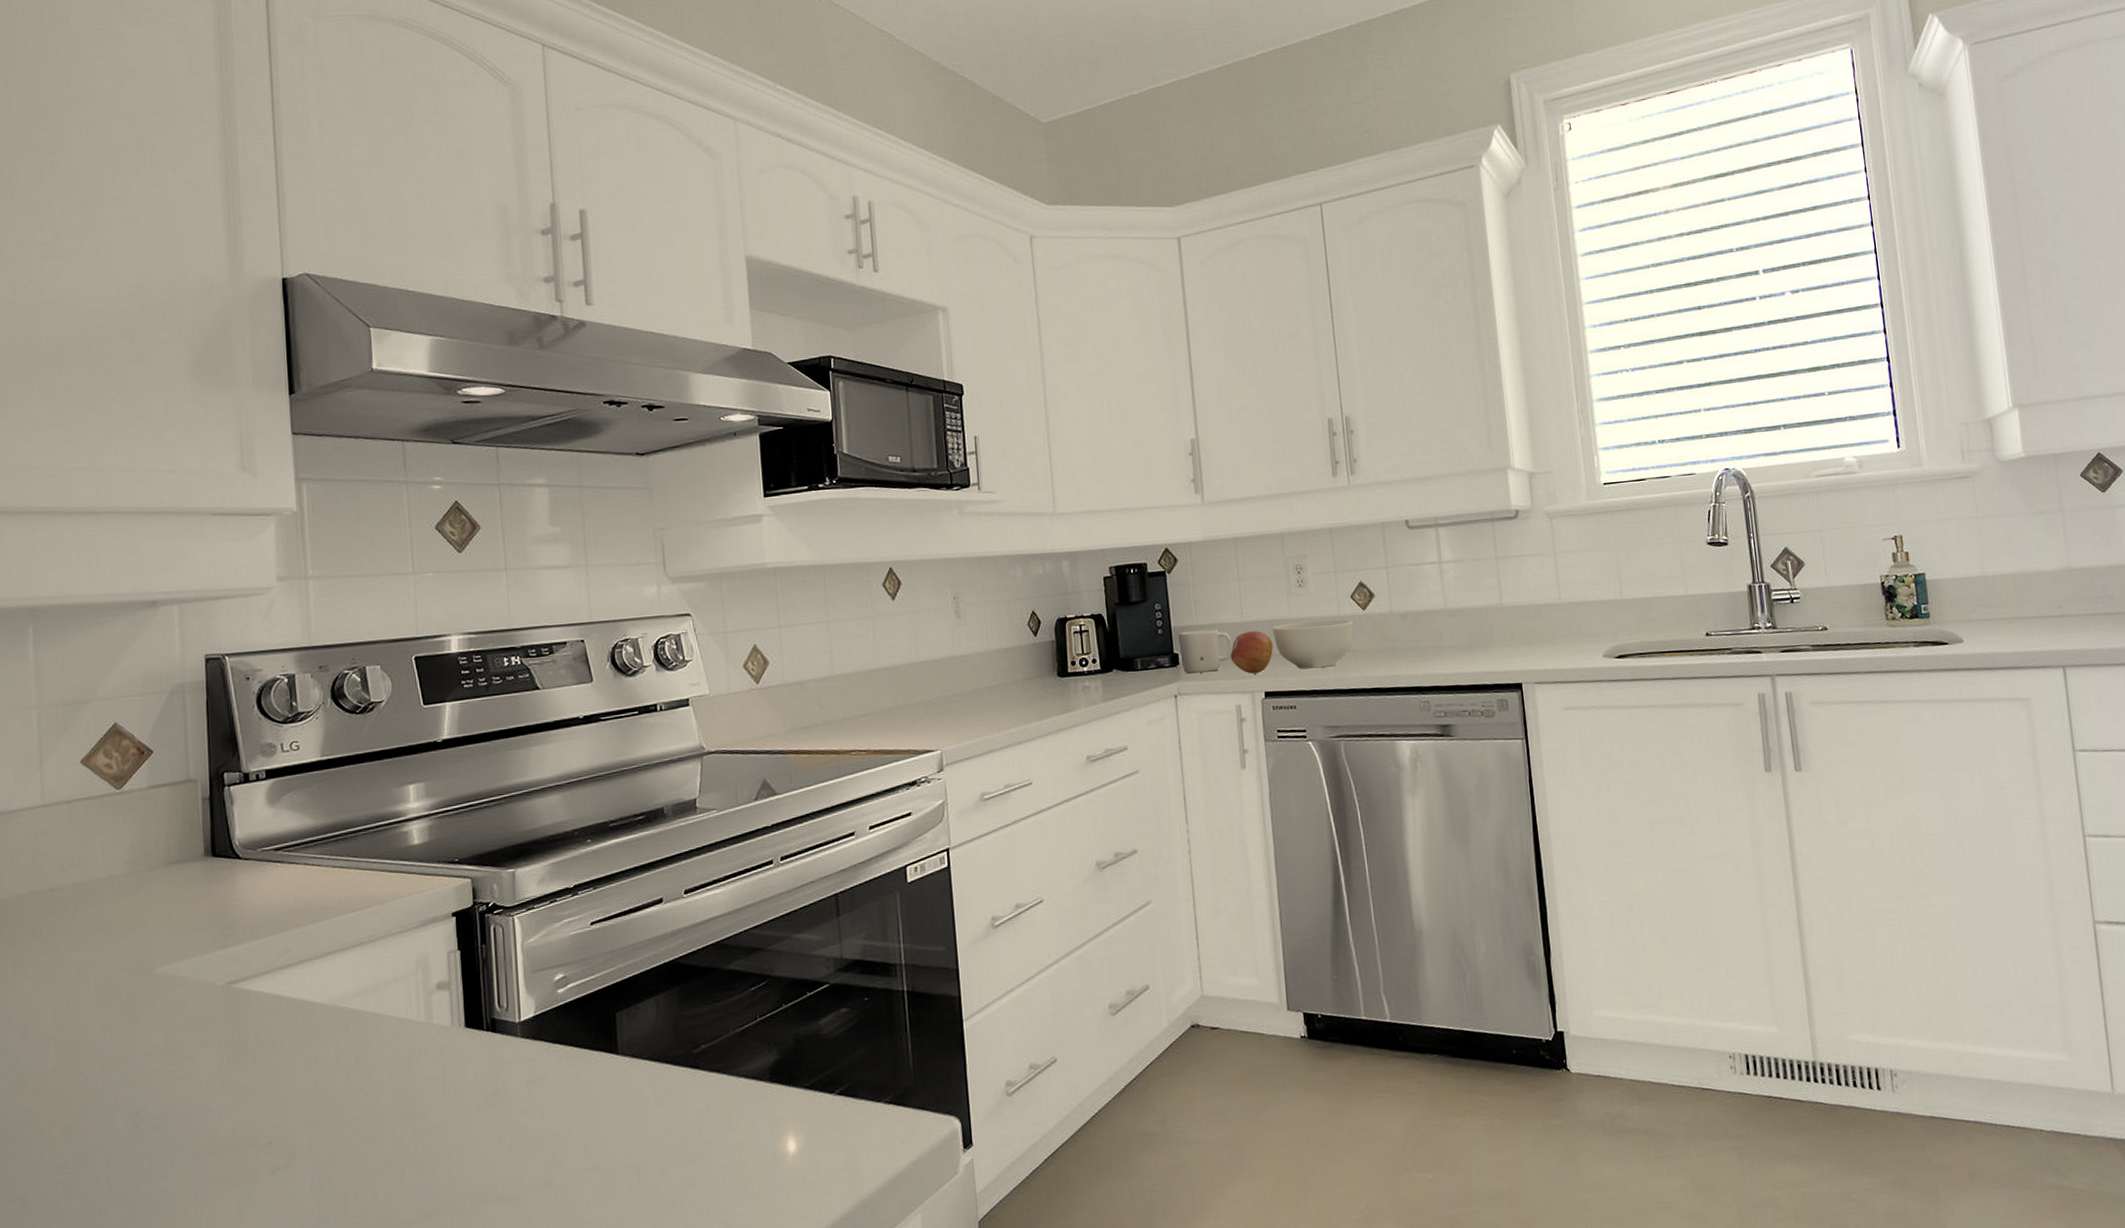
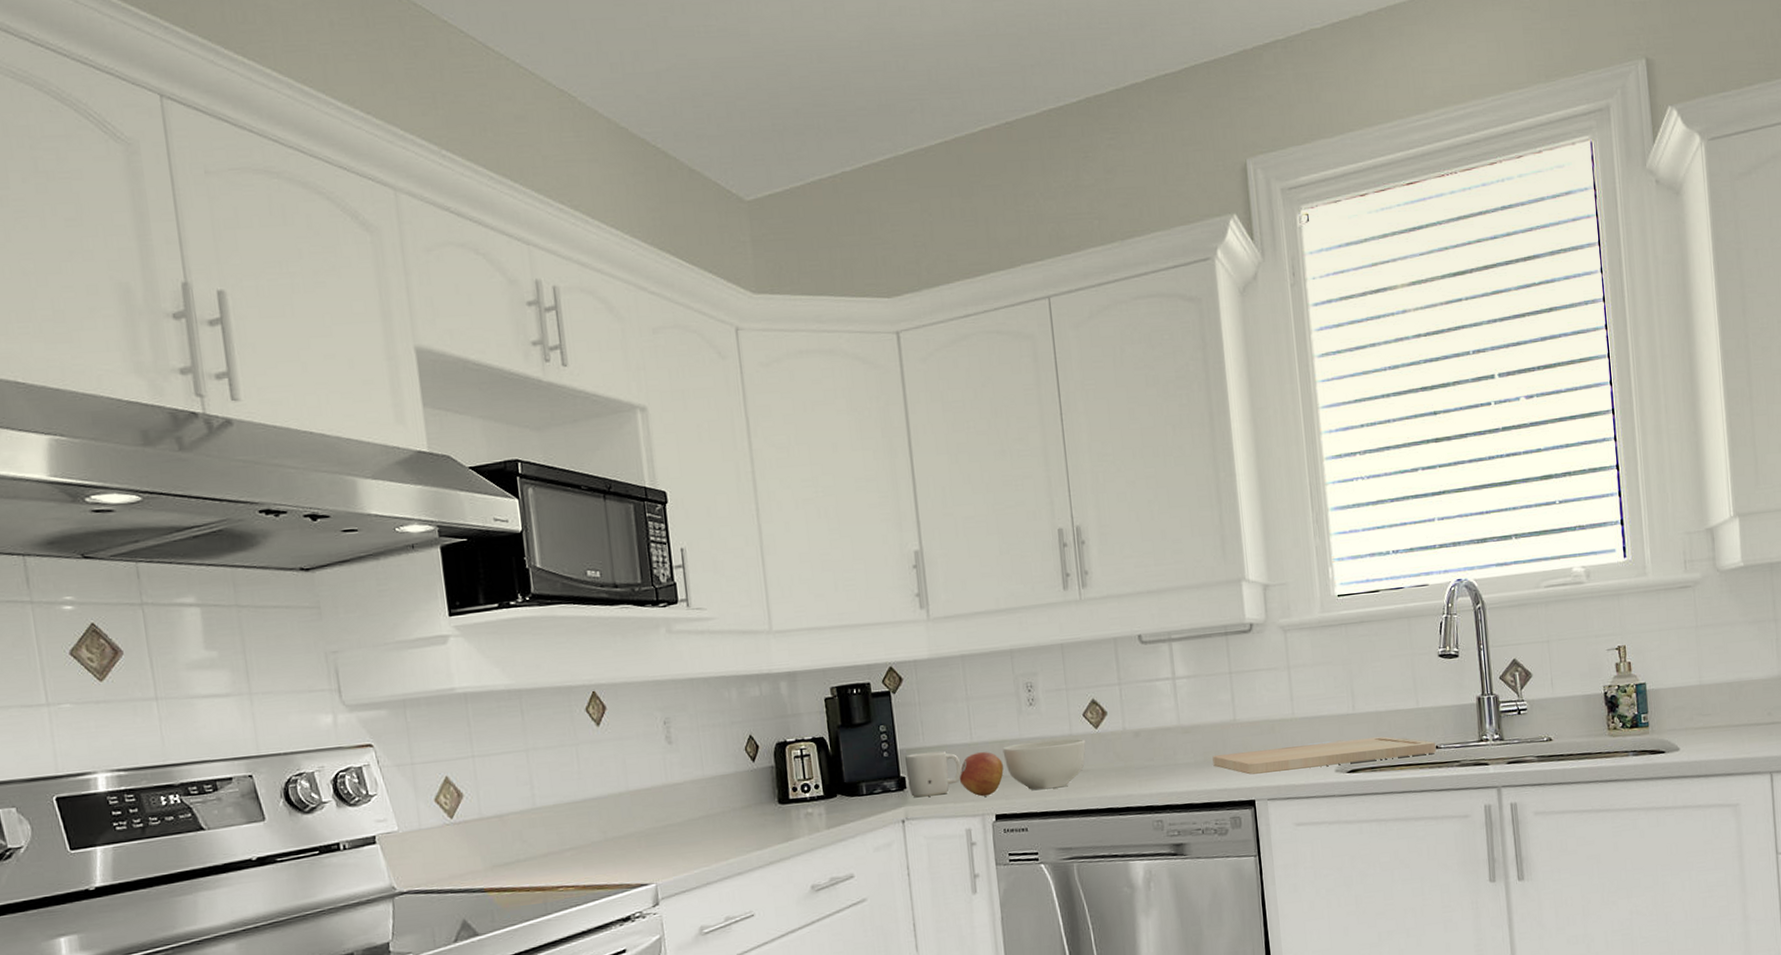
cutting board: none [1479,622,1707,658] -> present [1212,736,1437,775]

